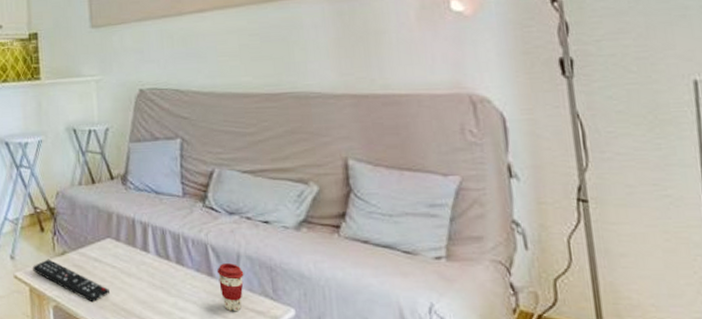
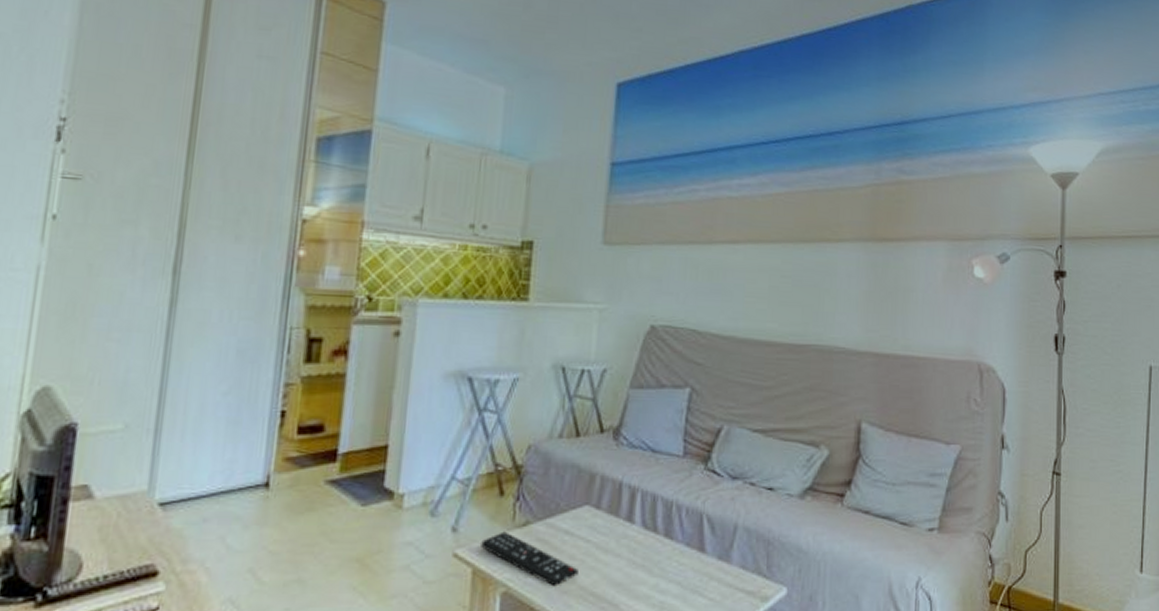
coffee cup: present [216,263,244,312] -> none [709,536,739,593]

